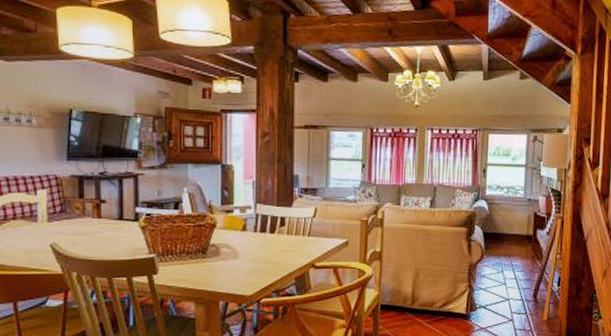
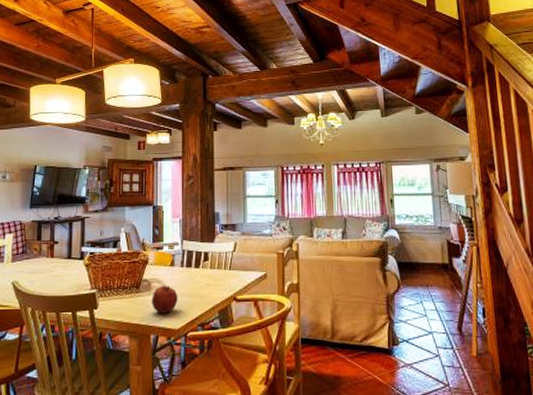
apple: none [220,251,250,280] -> present [152,286,178,314]

